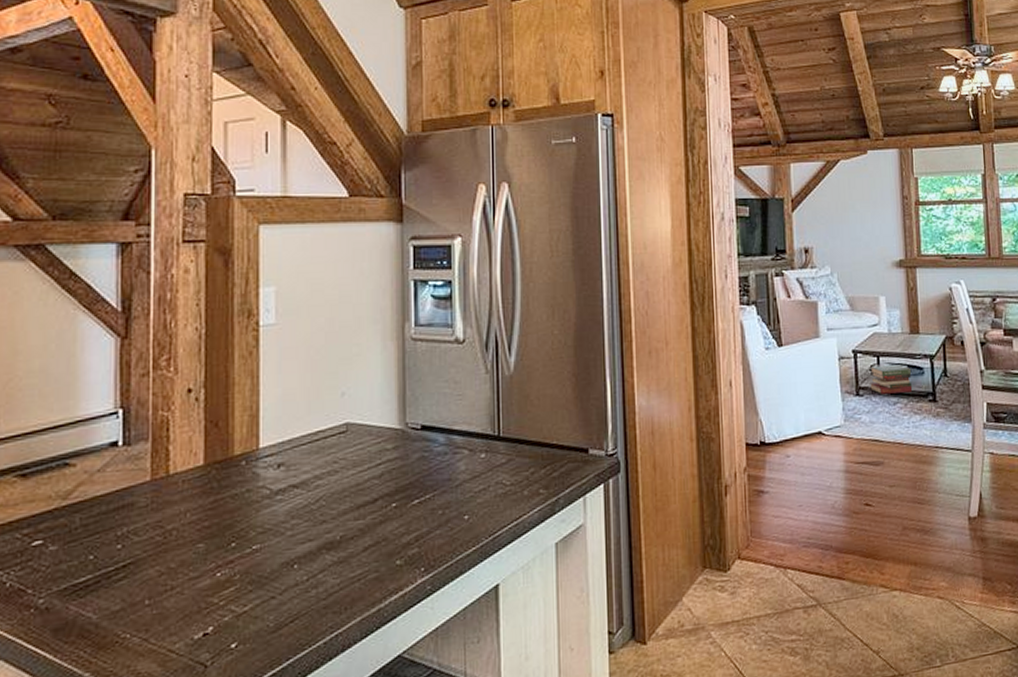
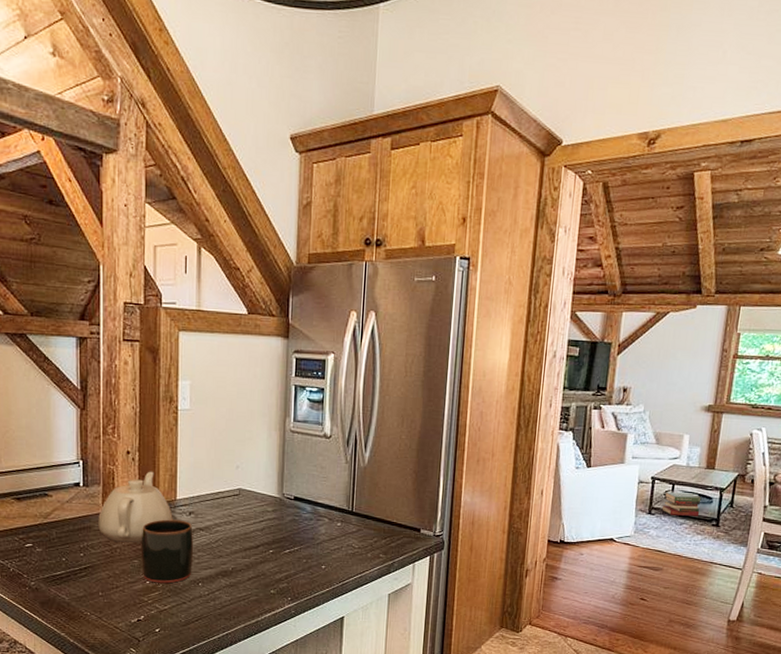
teapot: none [143,413,254,522] -> present [97,471,173,543]
mug: none [208,476,285,574] -> present [140,519,194,584]

